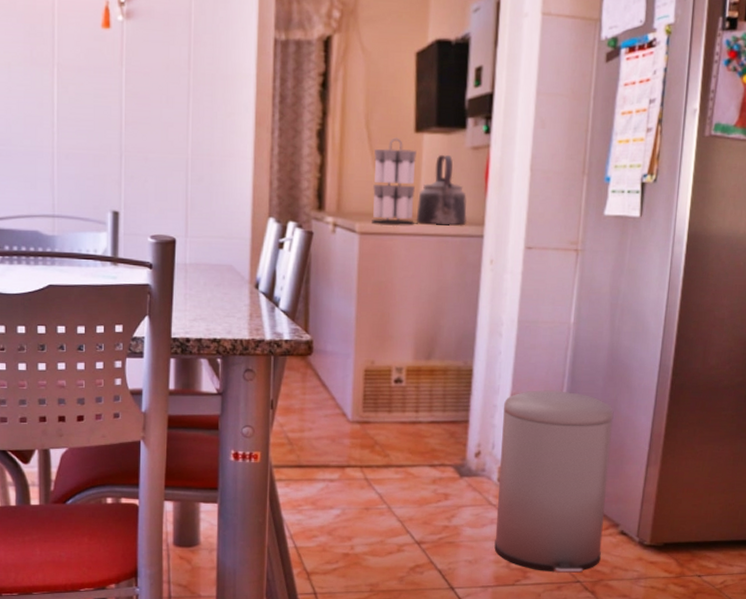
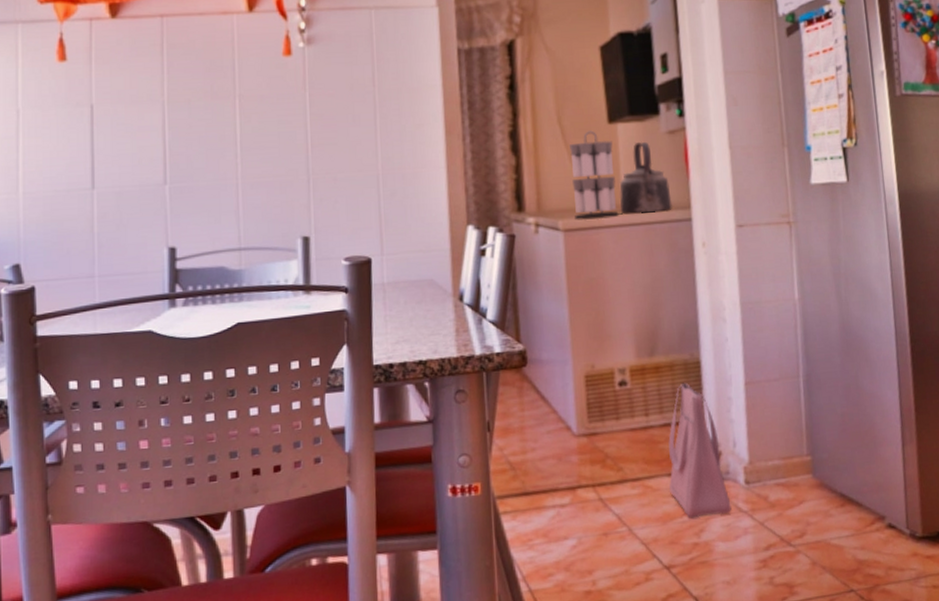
shopping bag: none [429,386,483,505] -> present [668,382,732,519]
pedal bin: present [494,390,614,573] -> none [738,373,872,583]

